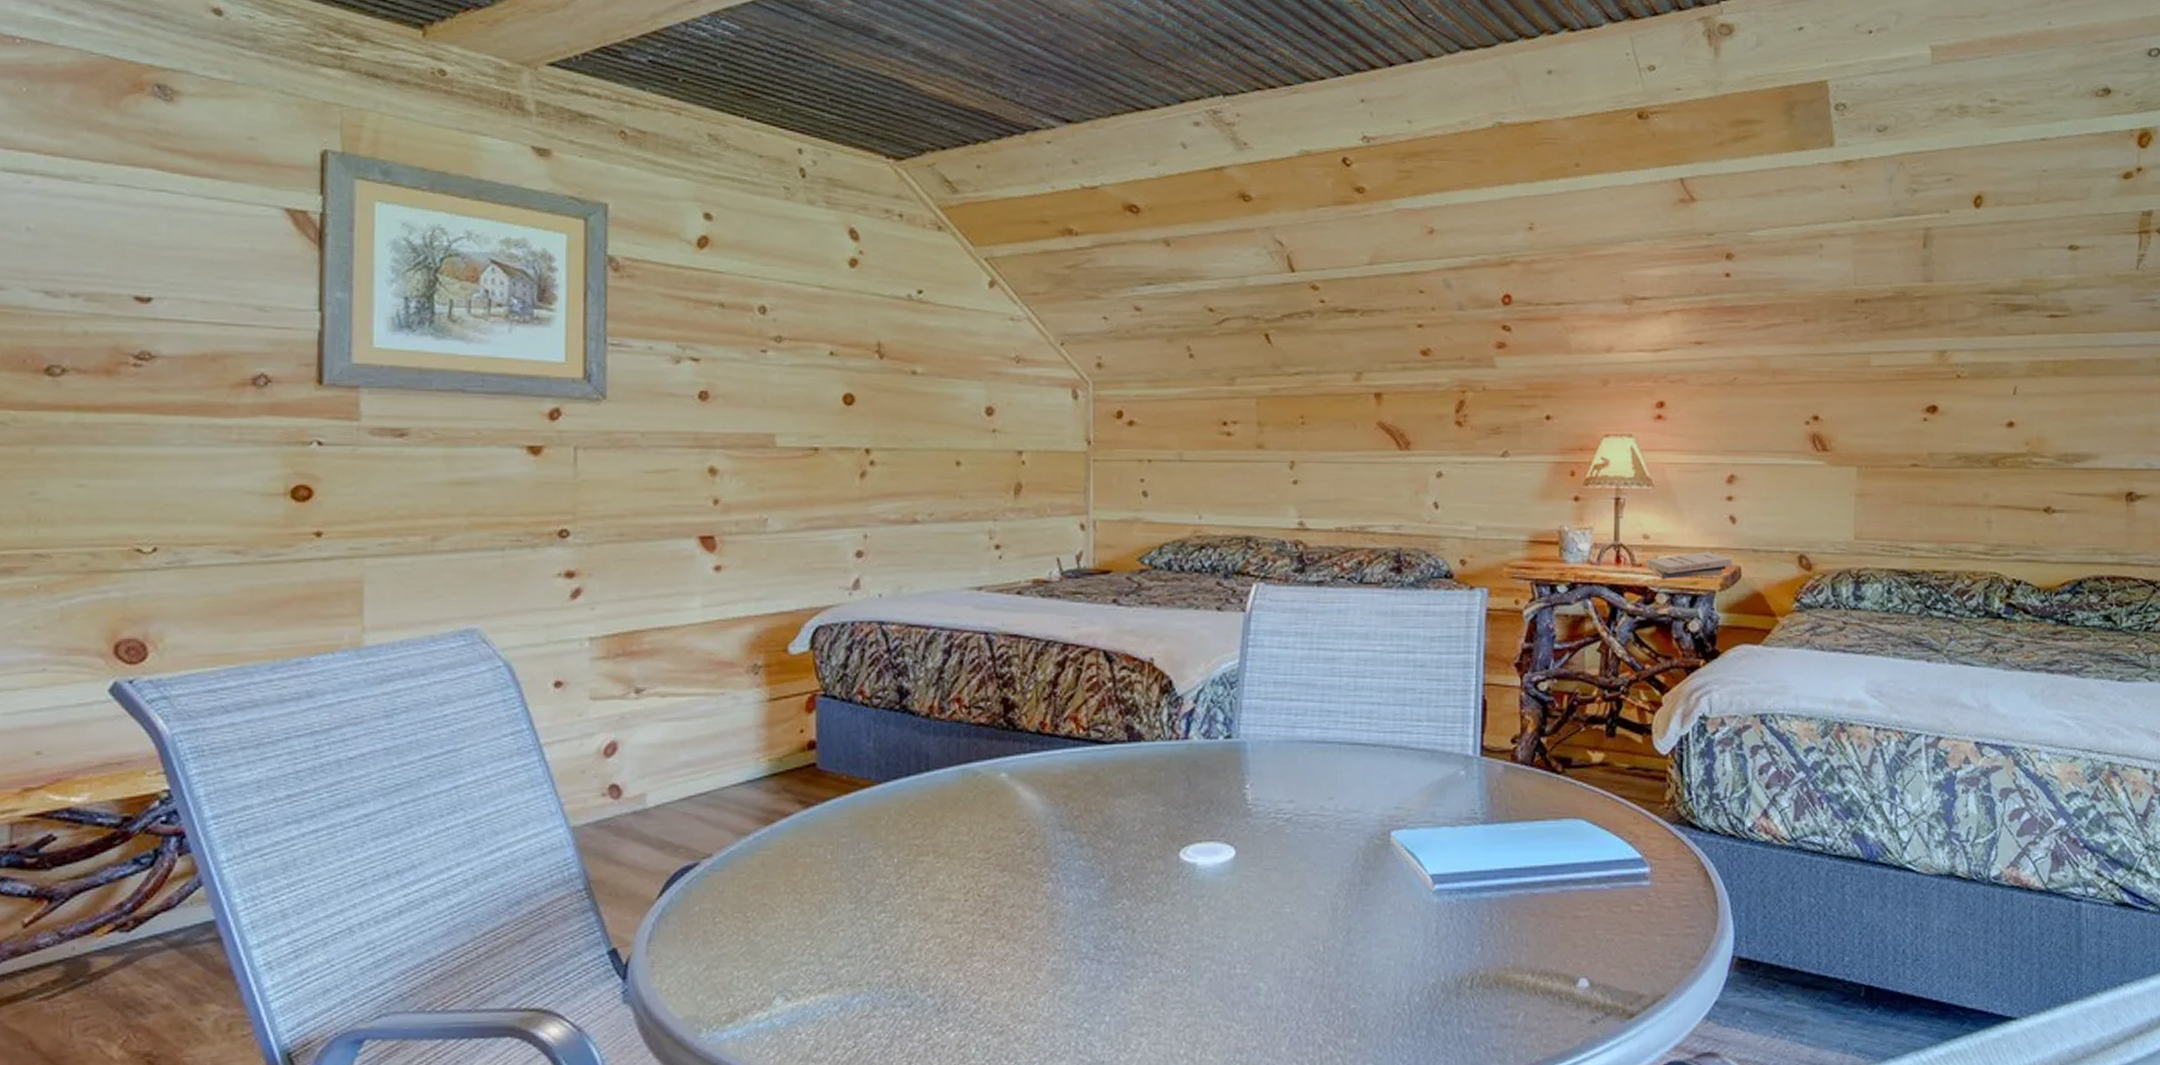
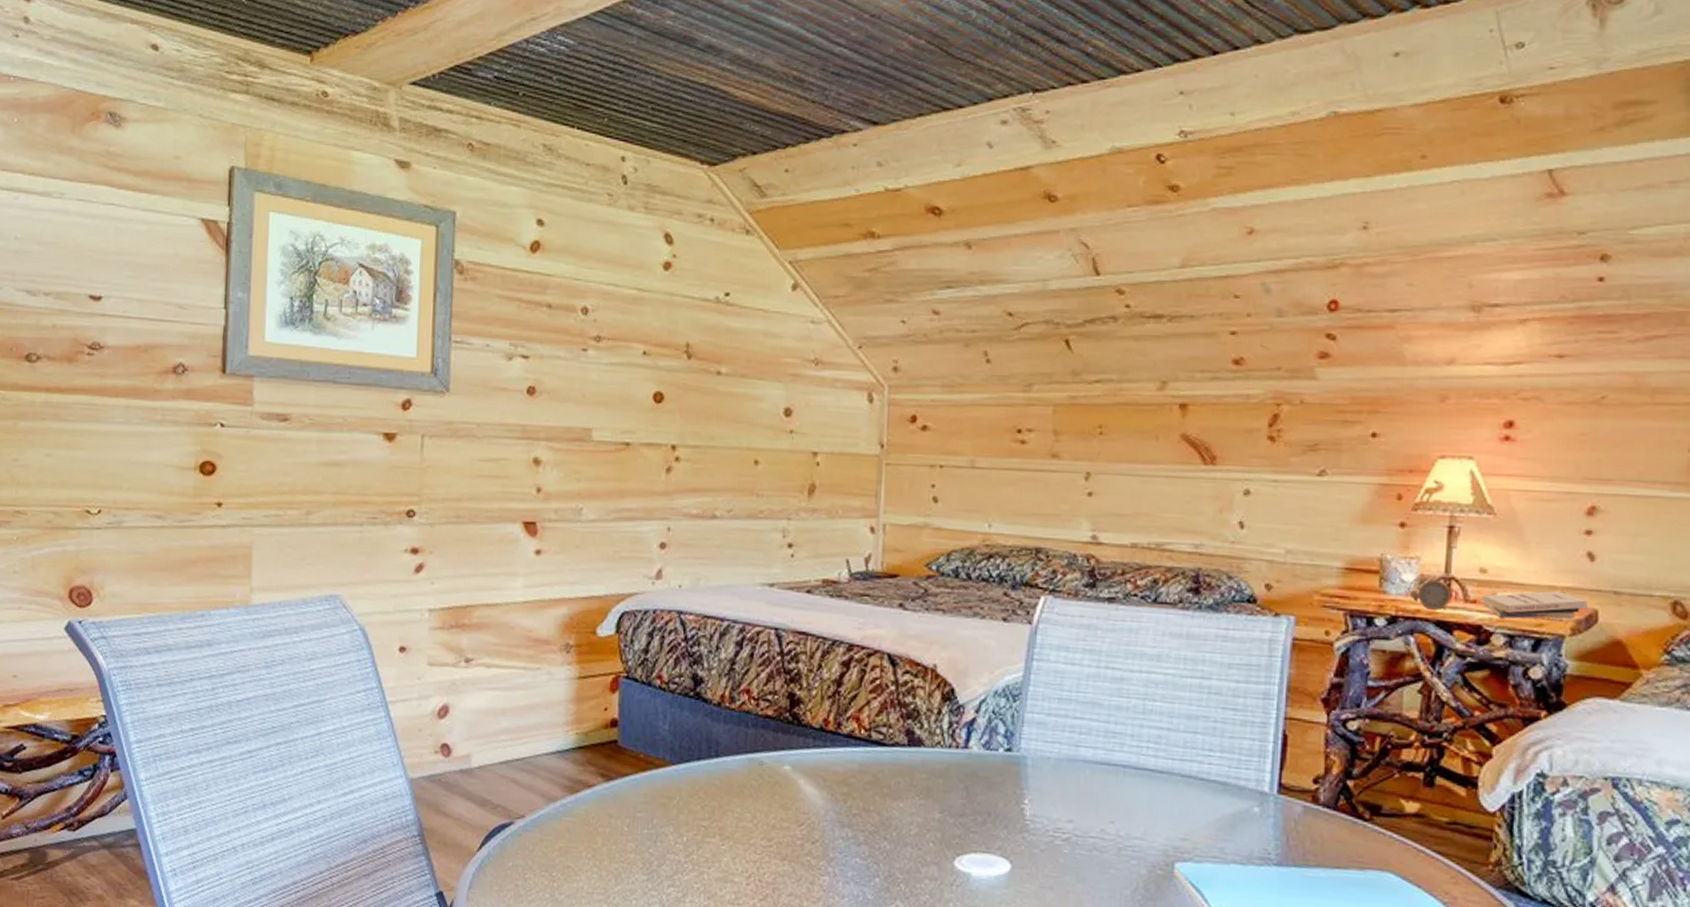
alarm clock: none [1584,546,1622,575] -> present [1408,577,1453,610]

